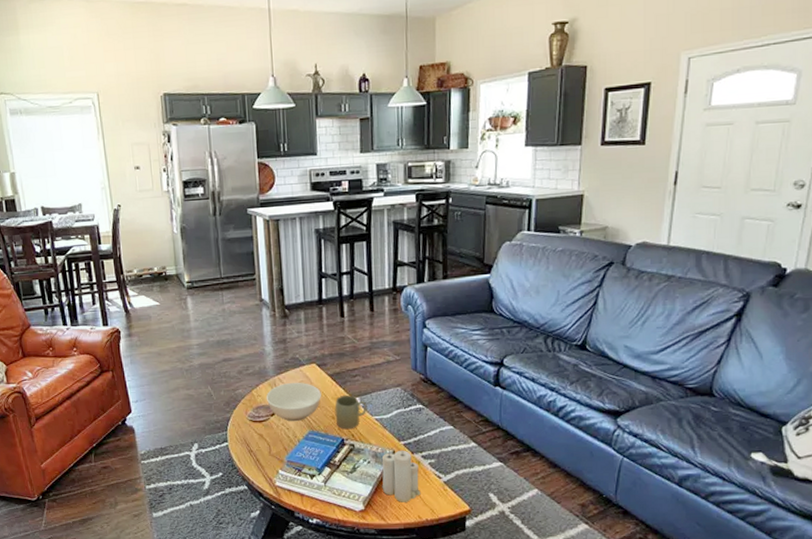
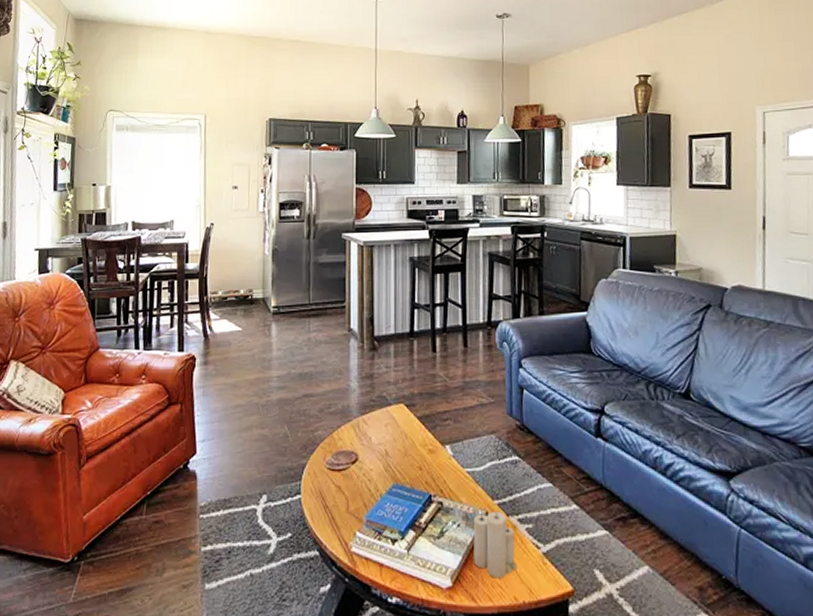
bowl: present [265,382,321,422] -> none [347,424,408,472]
mug: present [334,394,367,430] -> none [422,441,458,484]

